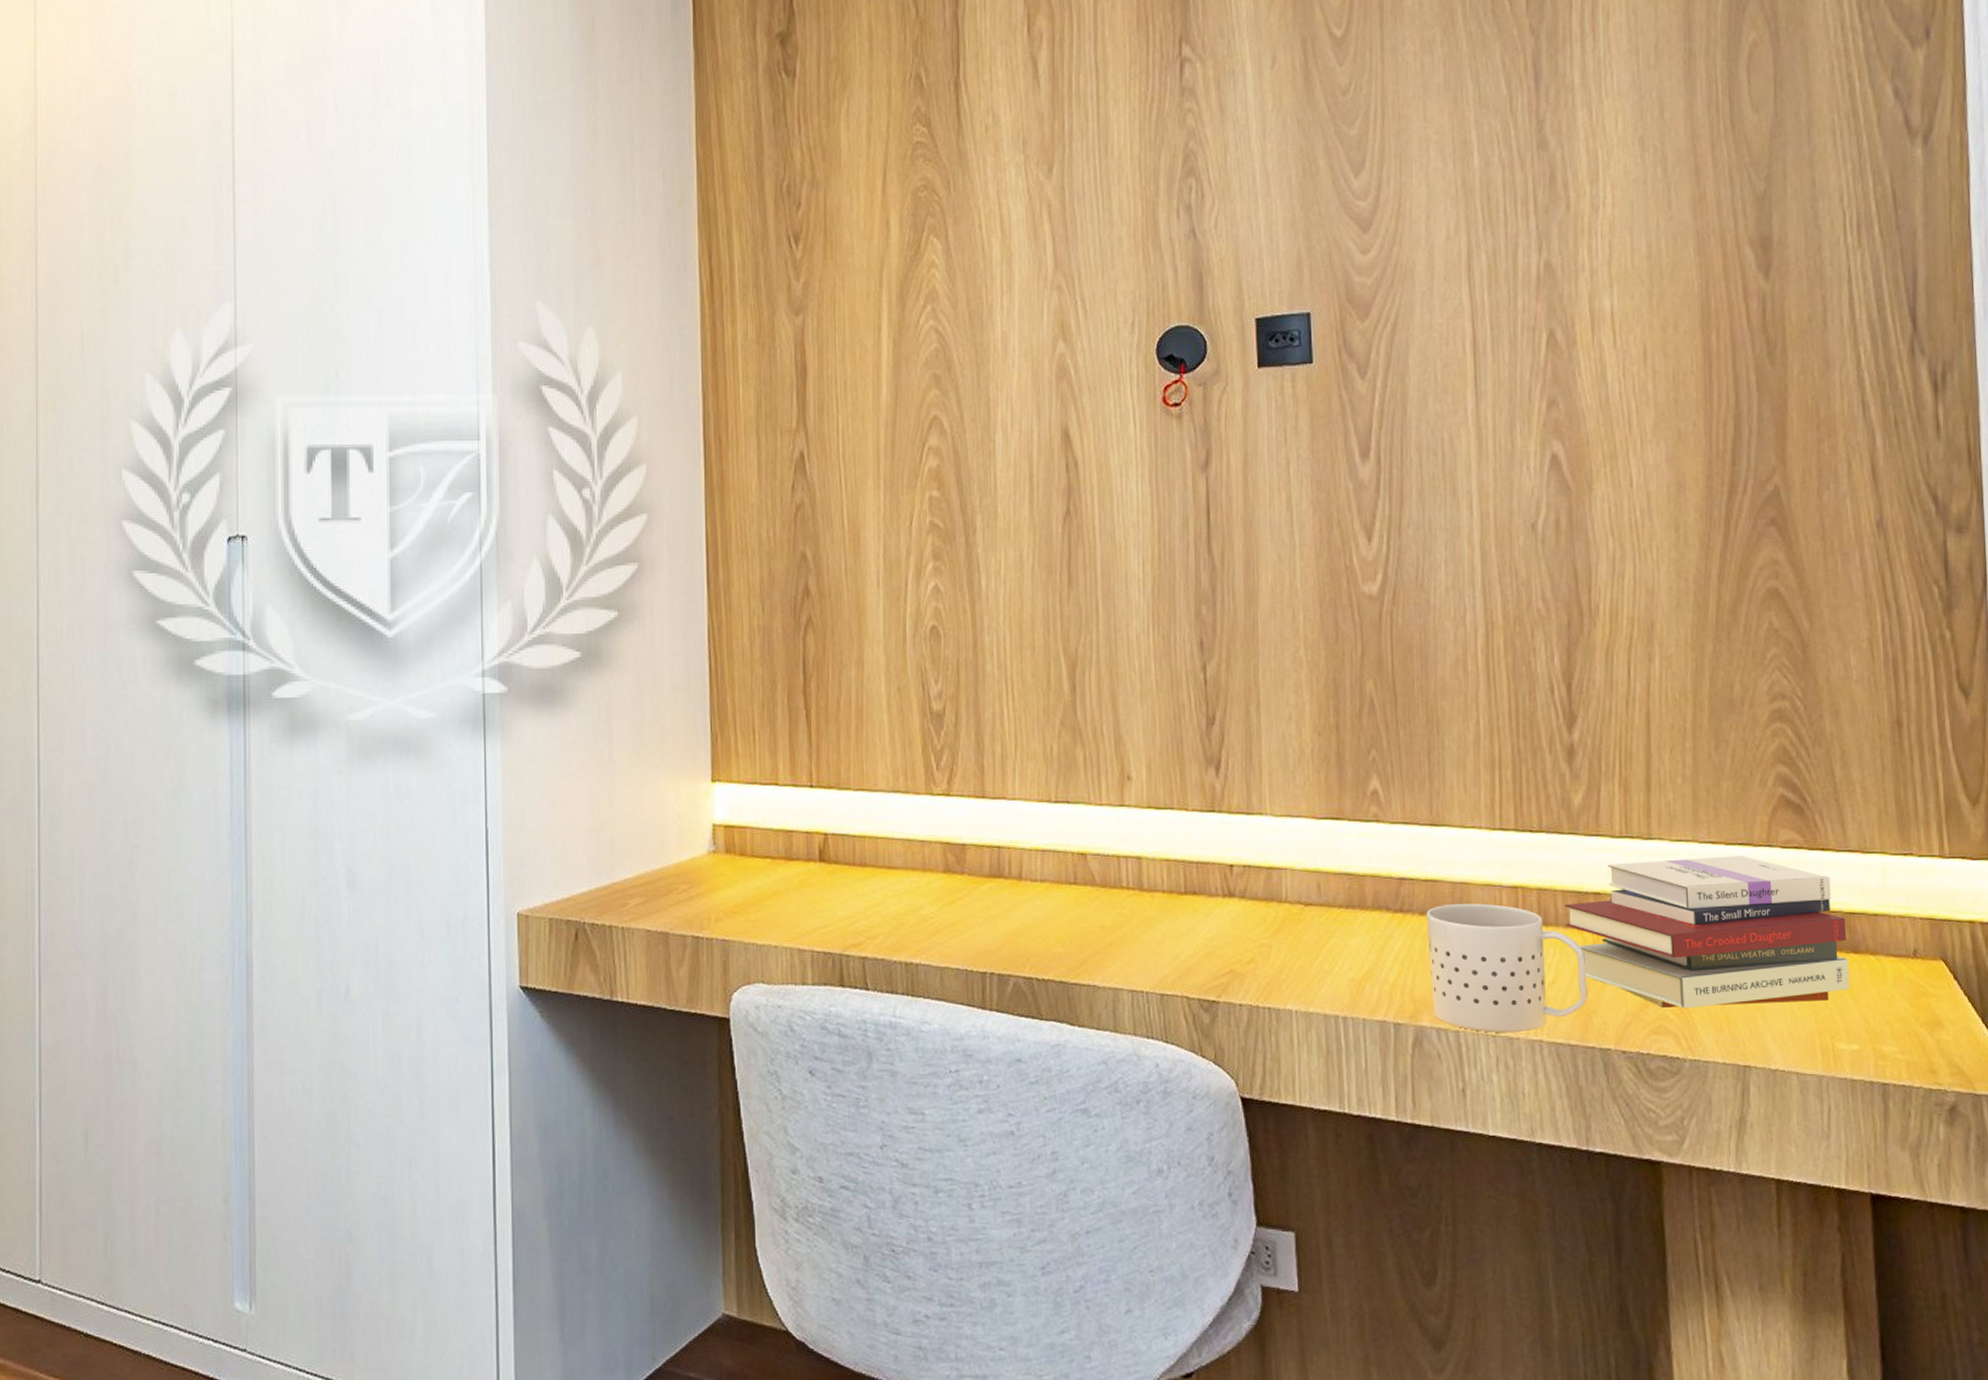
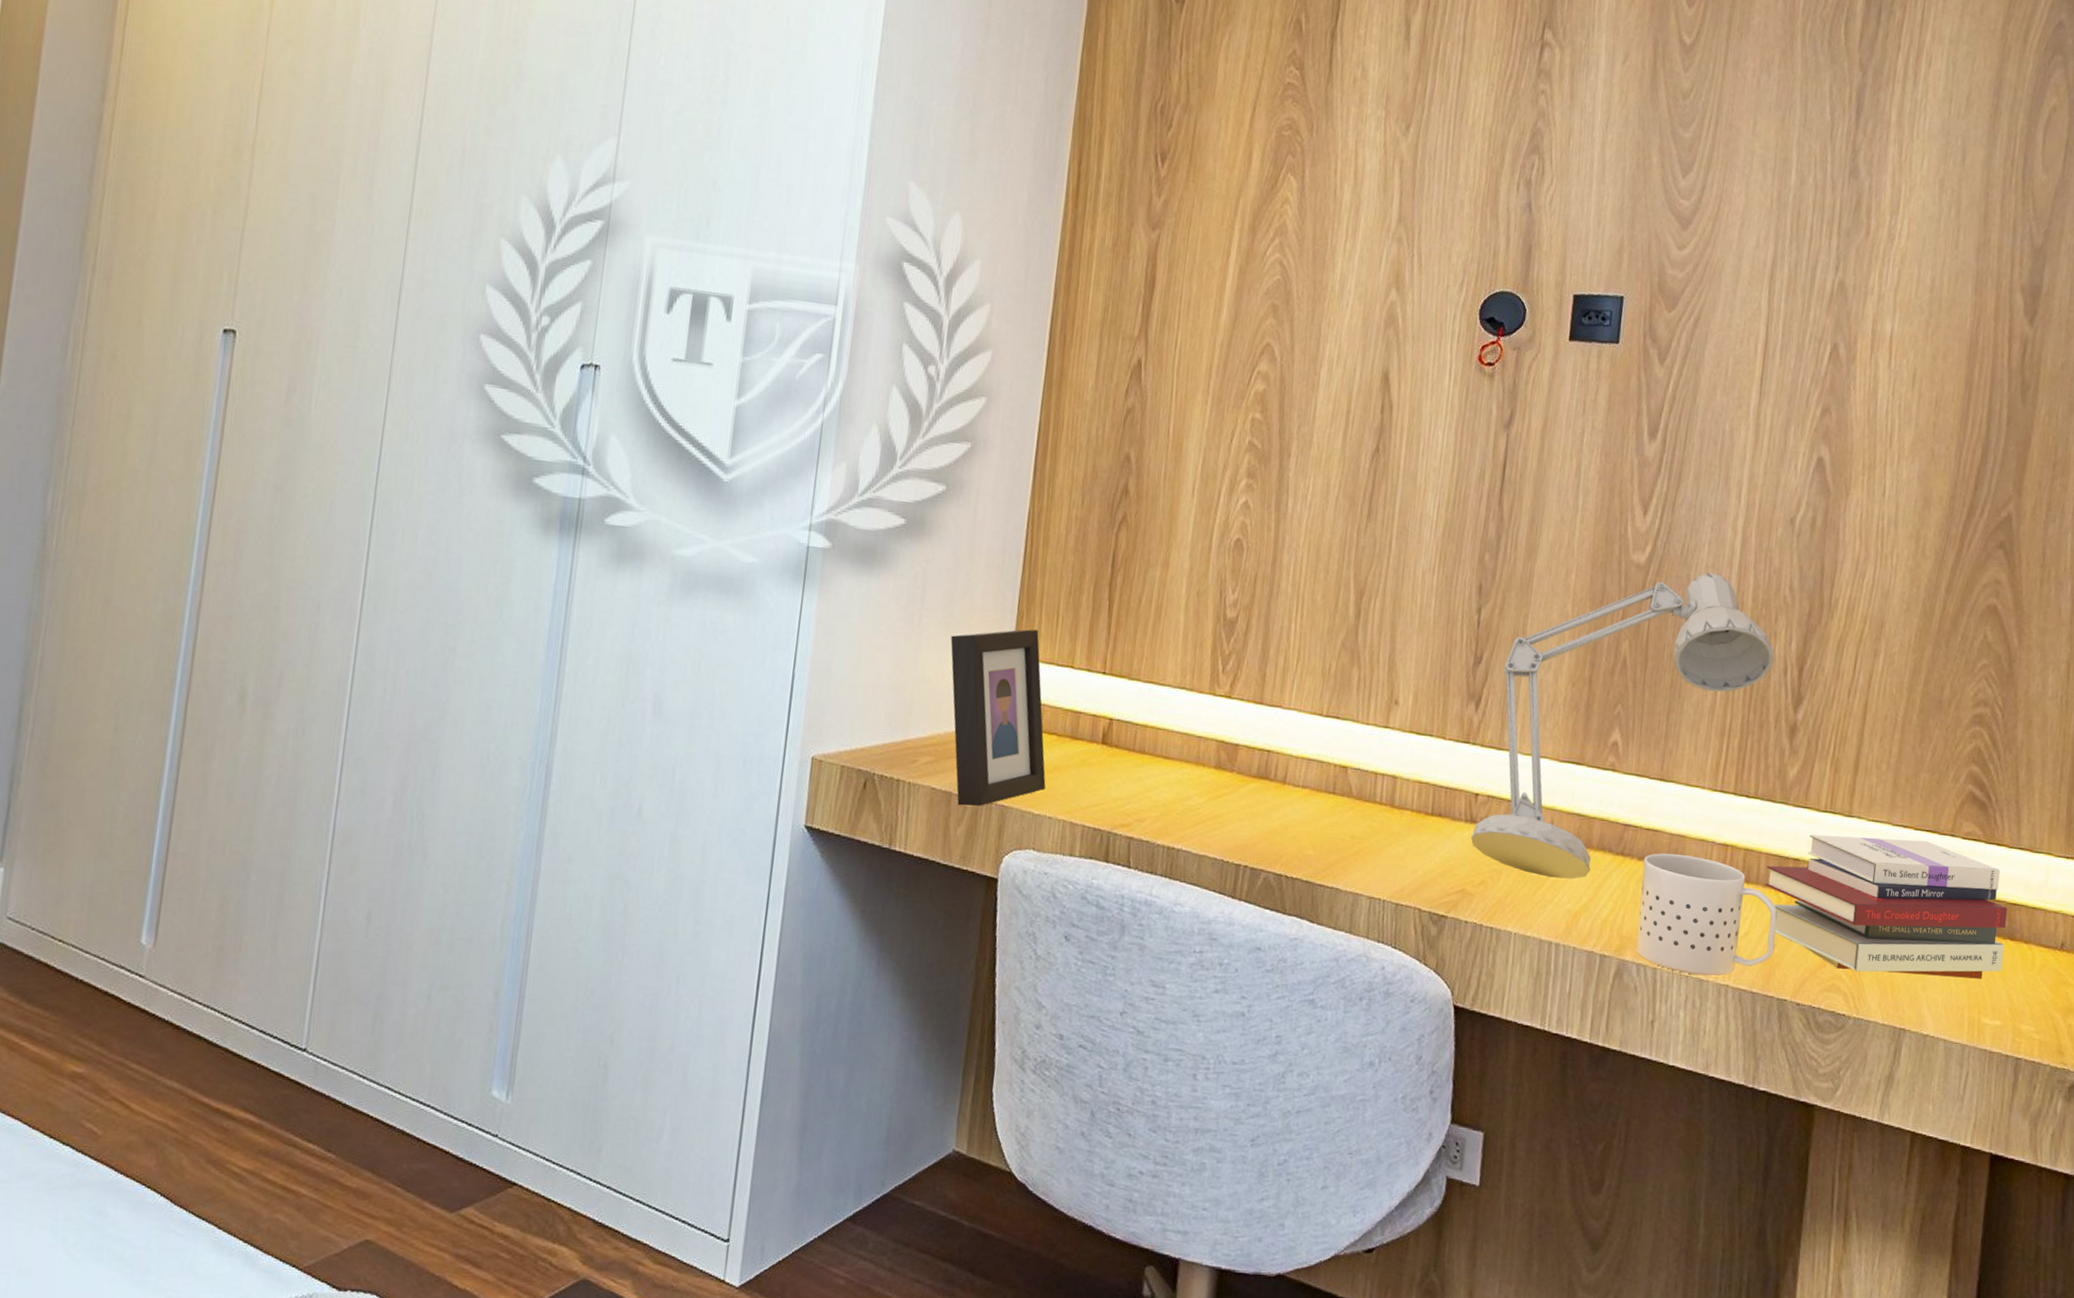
picture frame: none [645,749,767,946] -> present [950,629,1046,807]
desk lamp: none [1231,595,1538,946] -> present [1470,572,1775,879]

